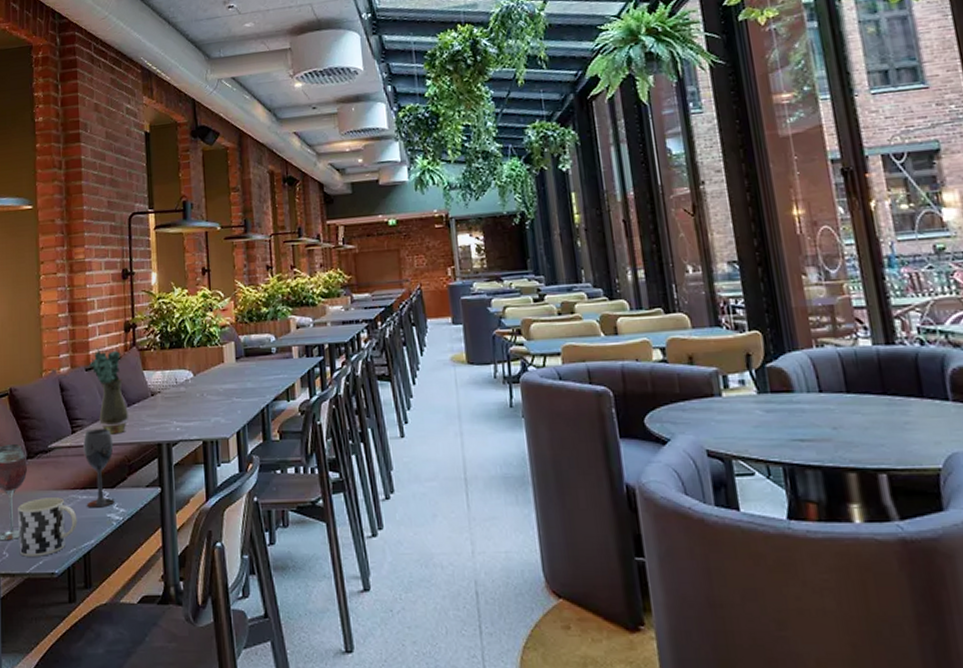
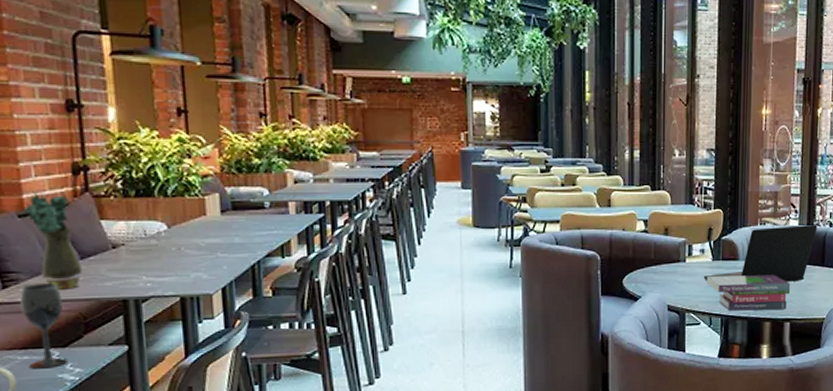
laptop: none [749,342,903,419] -> present [703,224,818,282]
books: none [754,410,878,458] -> present [707,274,790,311]

